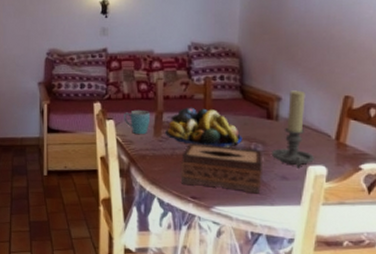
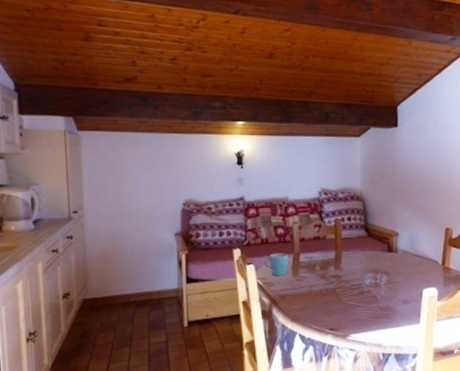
fruit bowl: present [165,107,243,148] -> none [303,246,370,281]
tissue box: present [180,143,262,194] -> none [318,278,388,319]
candle holder: present [271,90,314,169] -> none [393,226,427,292]

